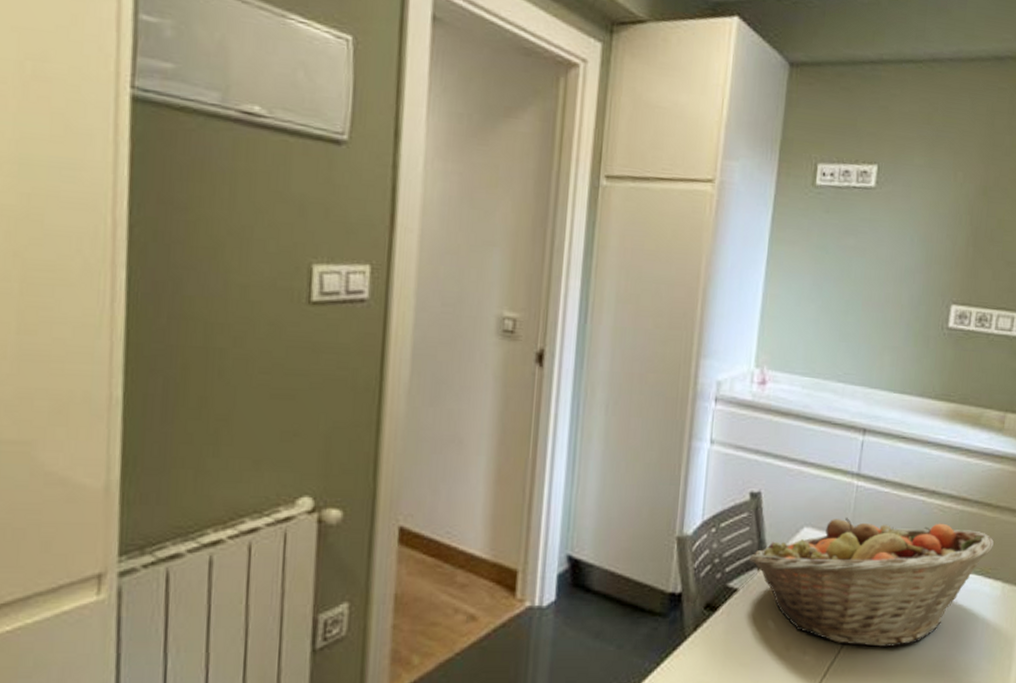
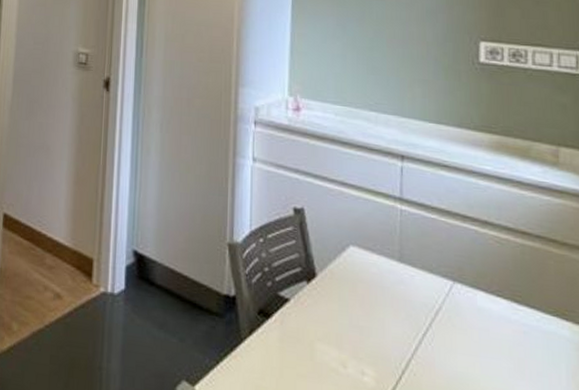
fruit basket: present [749,518,994,647] -> none [298,240,566,382]

